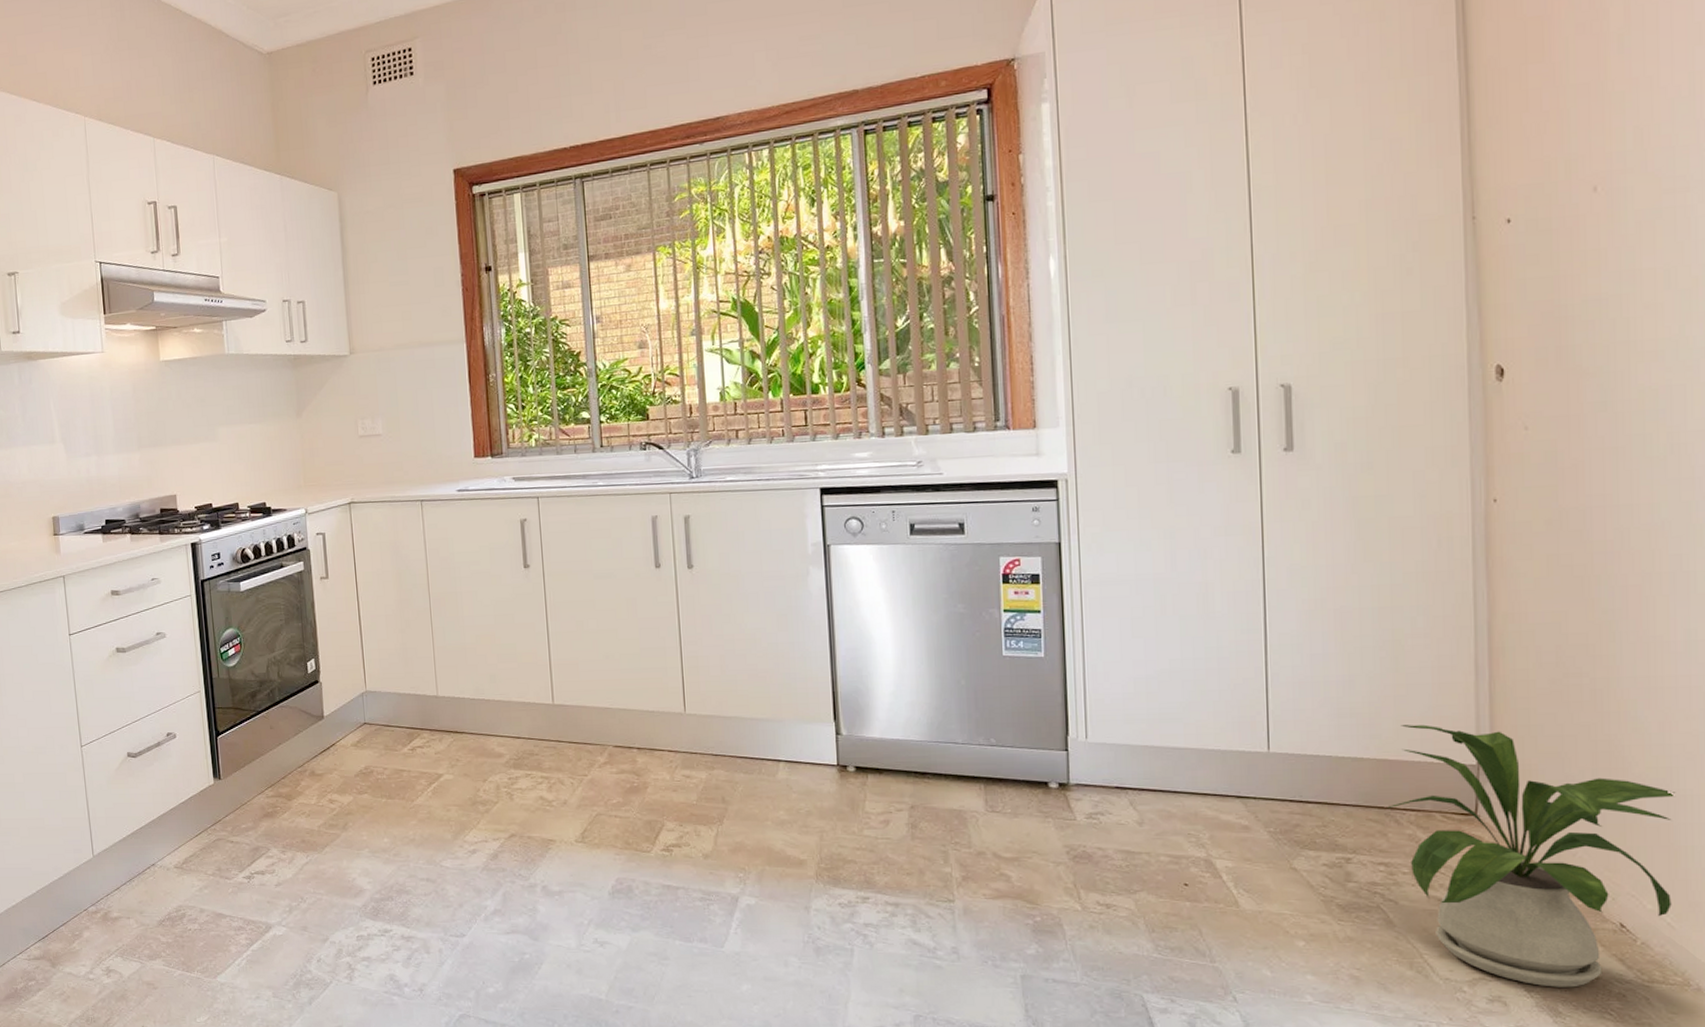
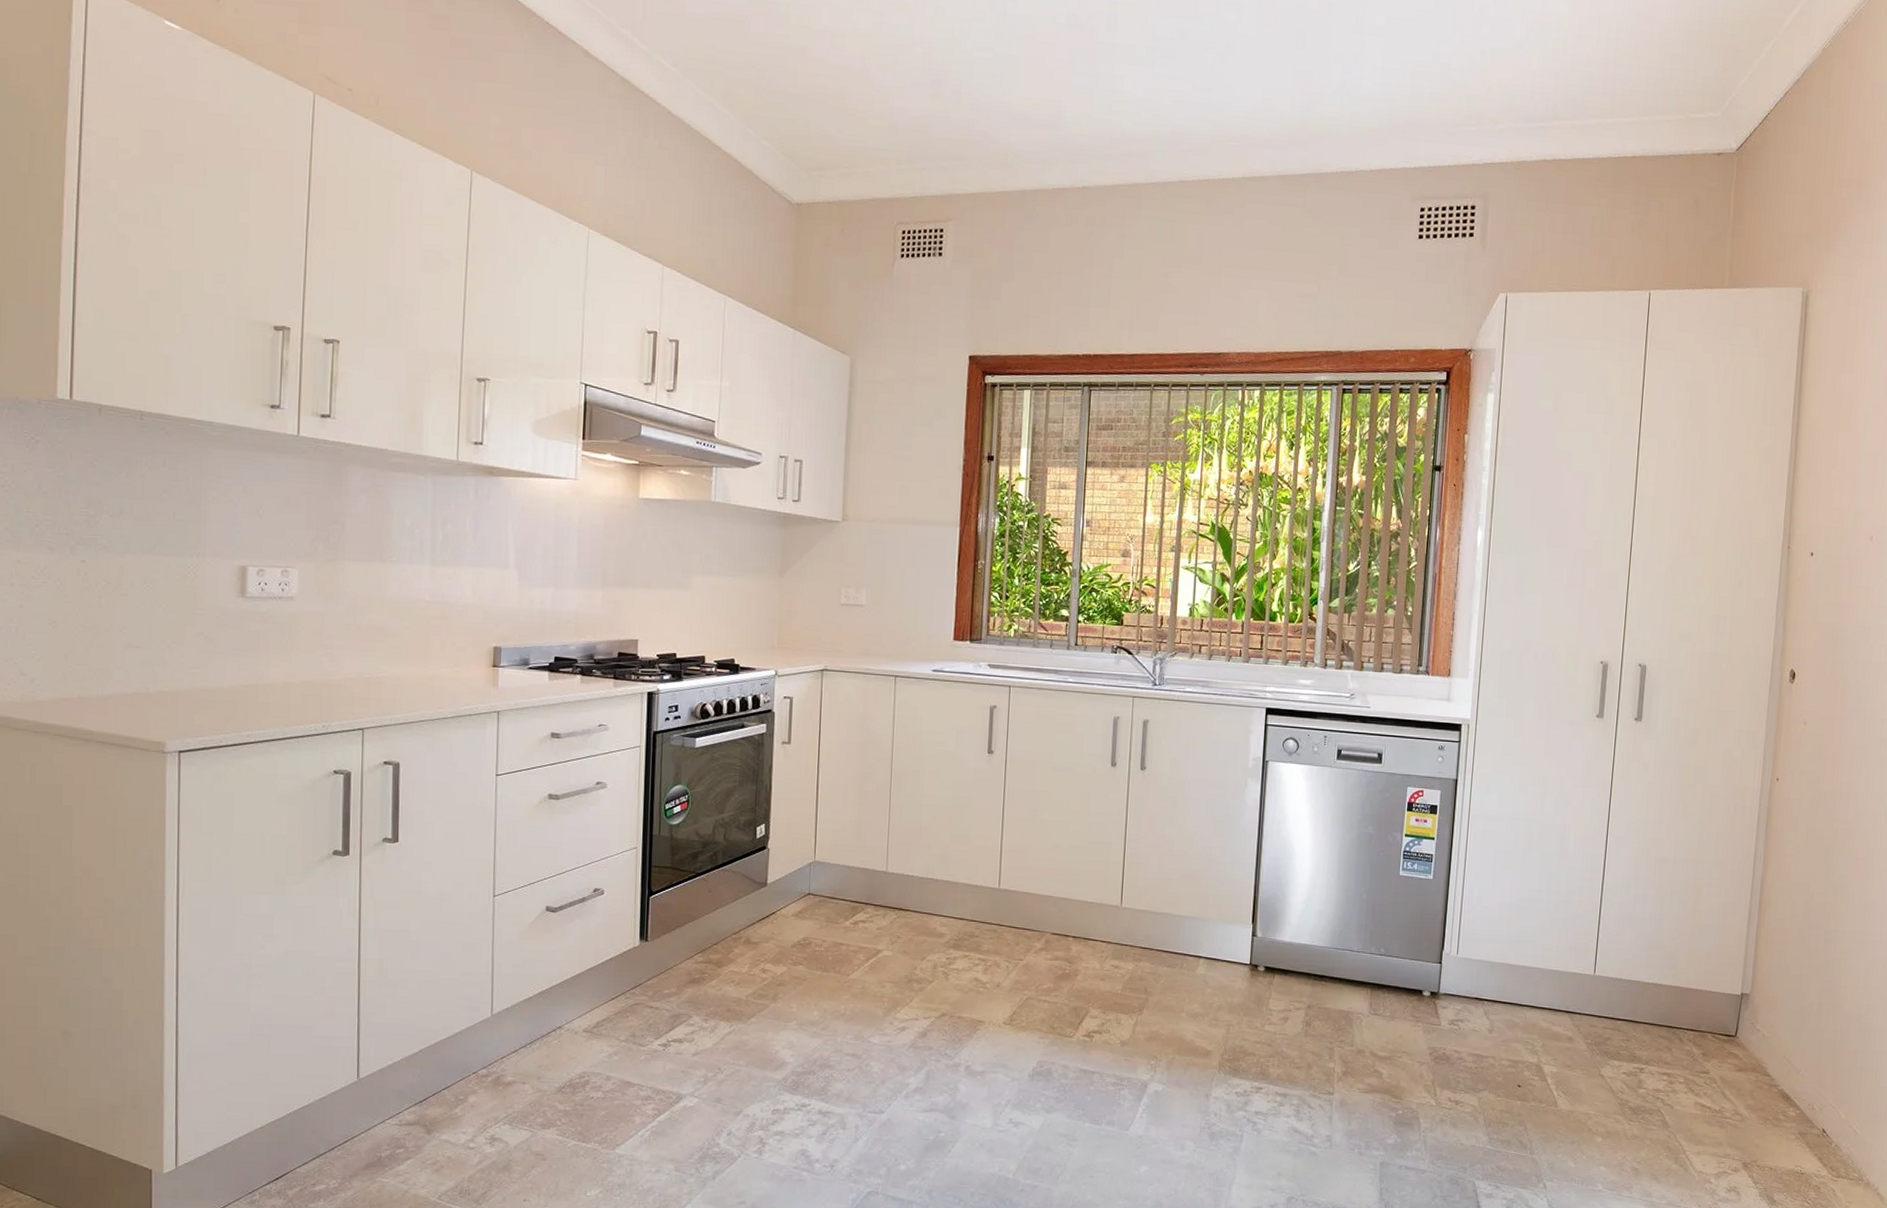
house plant: present [1387,724,1676,988] -> none [1674,959,1871,1181]

